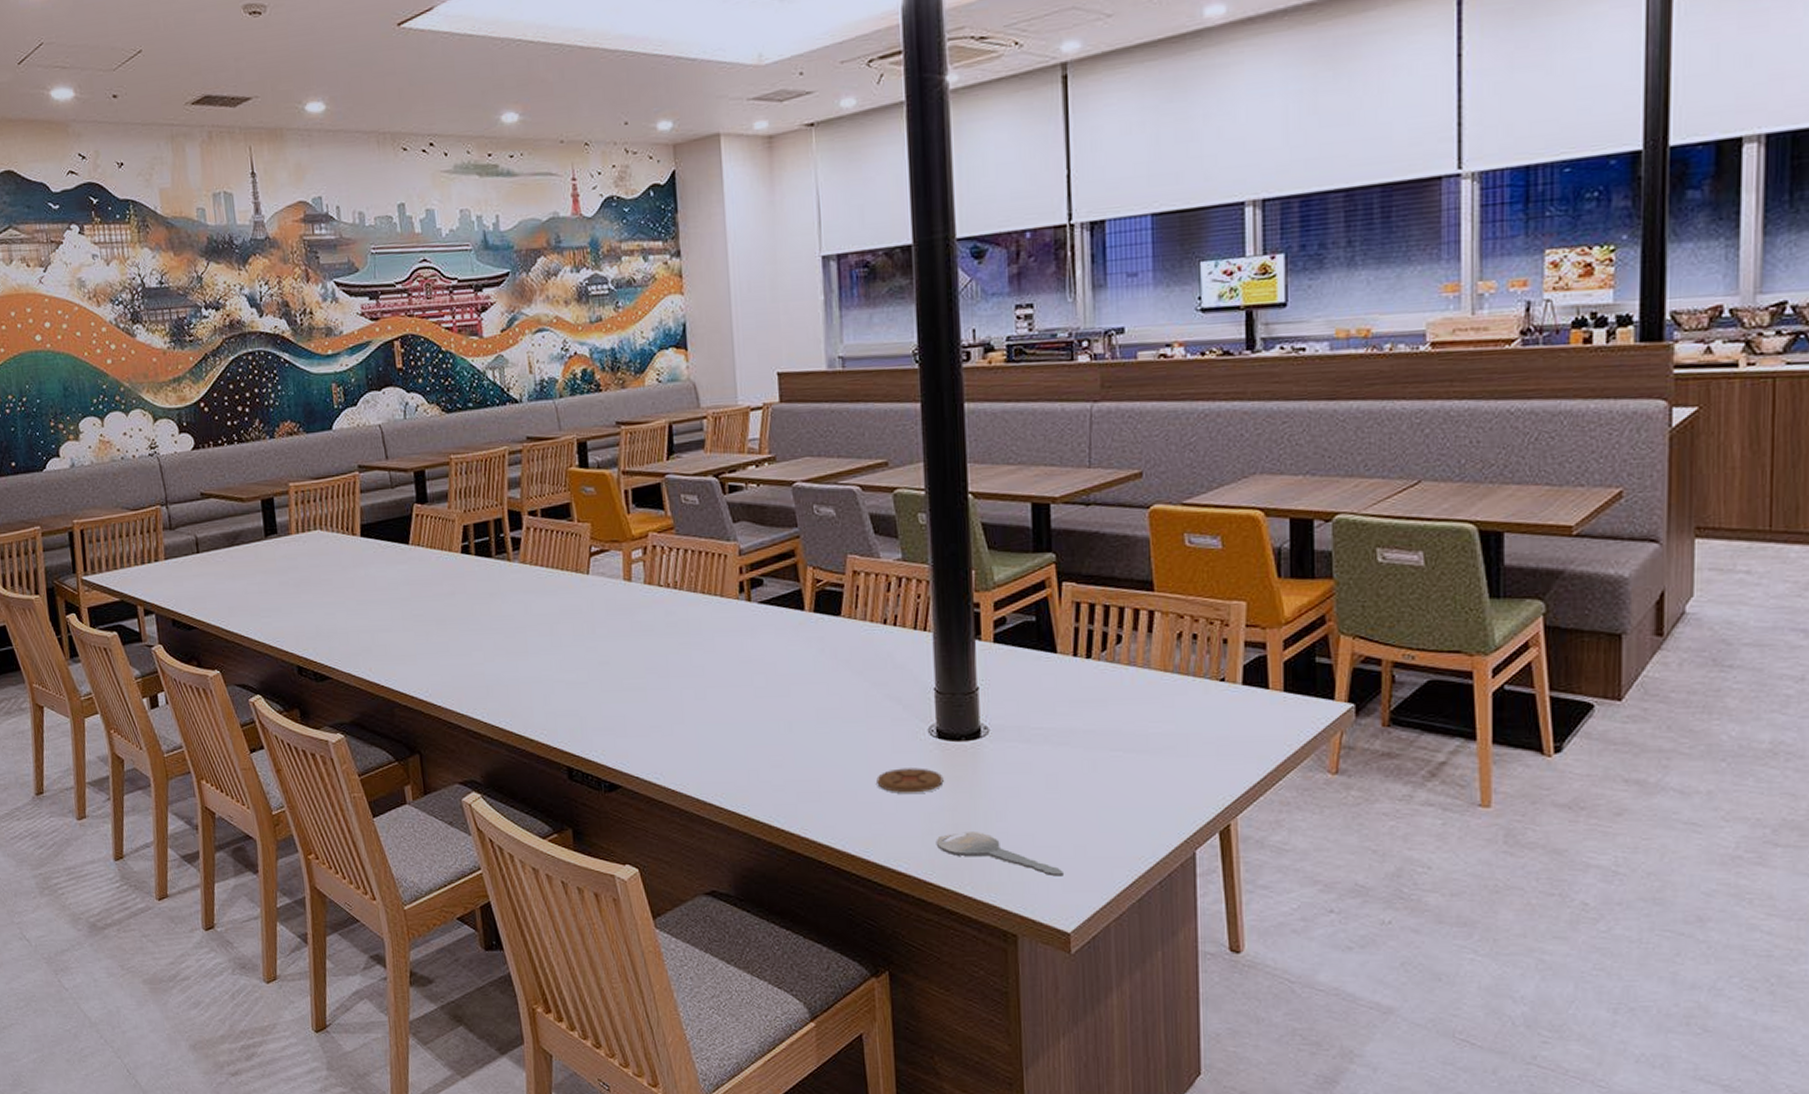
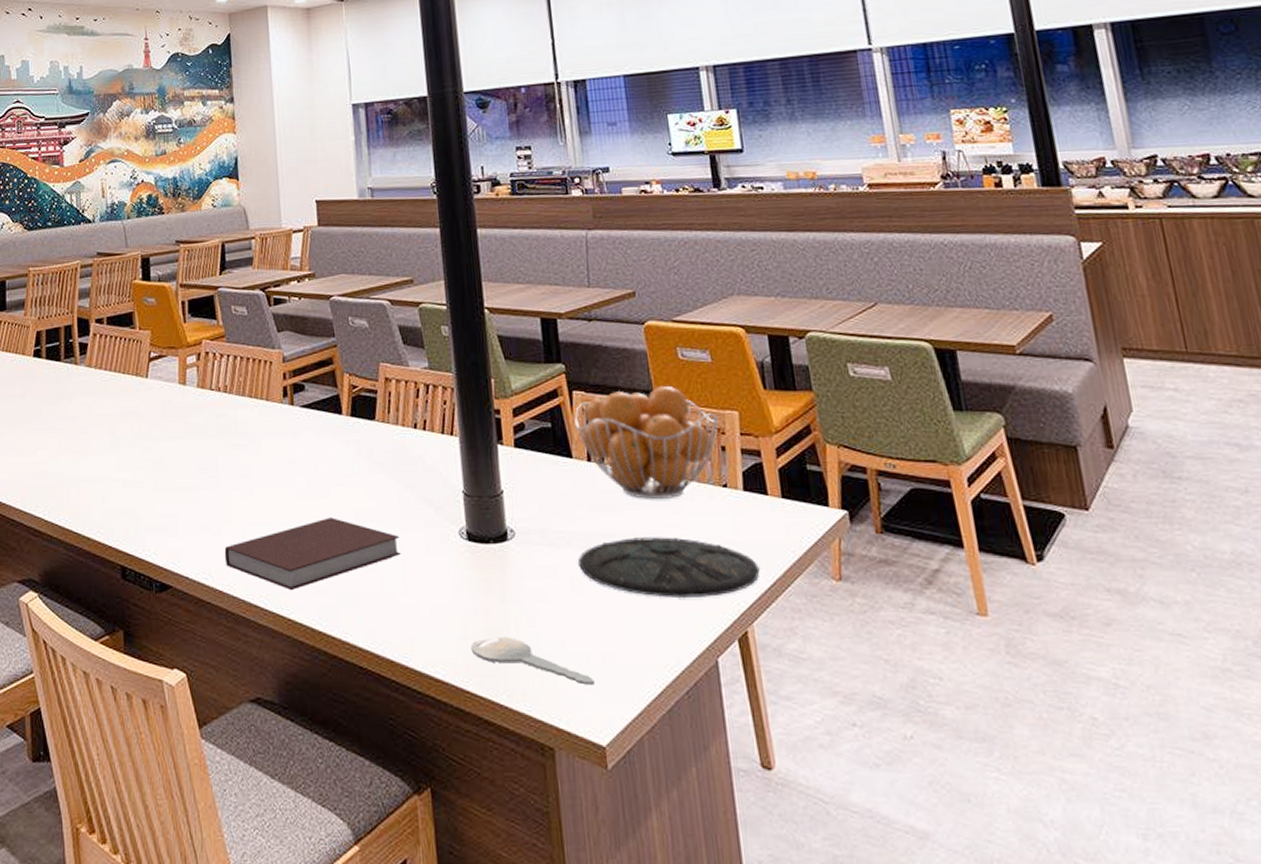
notebook: none [676,716,866,788] -> present [224,517,402,590]
coaster: present [876,768,944,793] -> none [412,570,476,596]
plate: none [1056,732,1250,793] -> present [578,537,760,599]
fruit basket: none [1062,575,1223,694] -> present [574,385,719,499]

